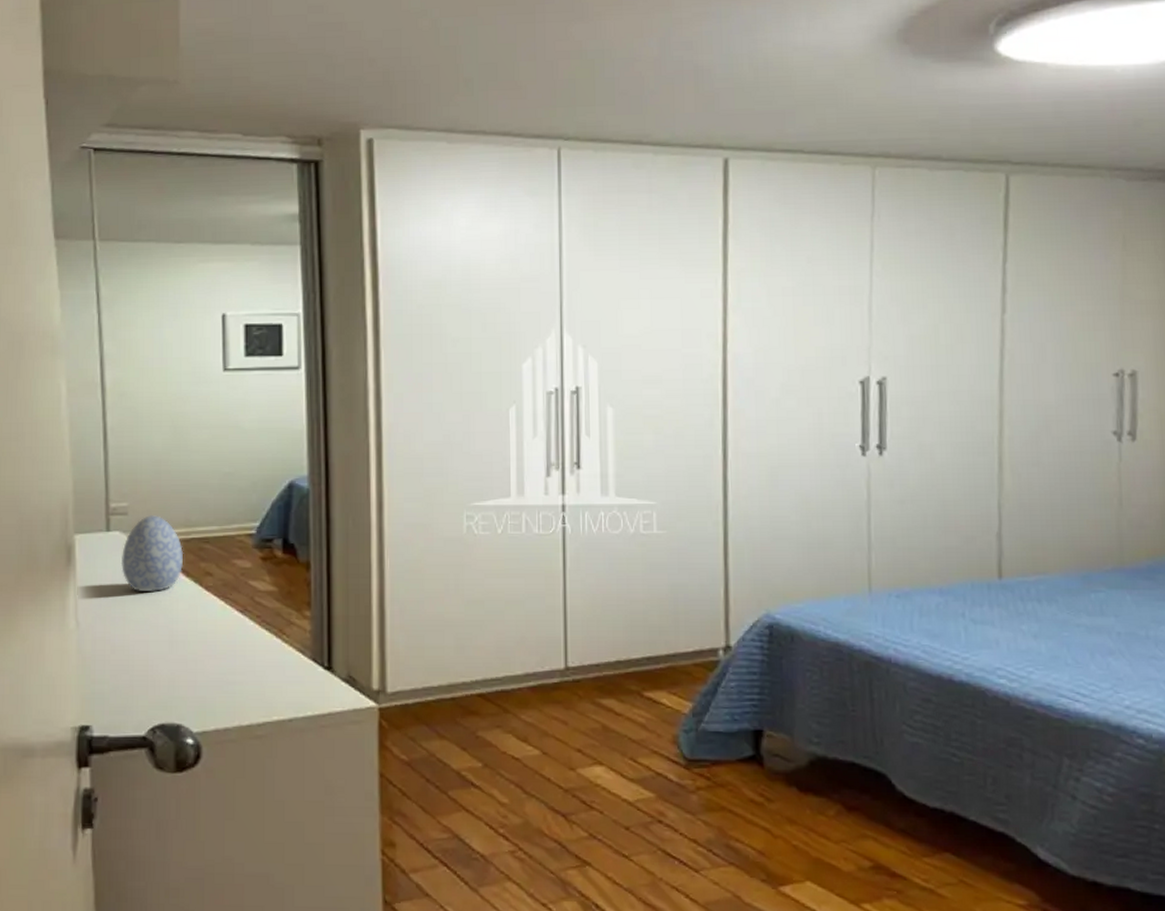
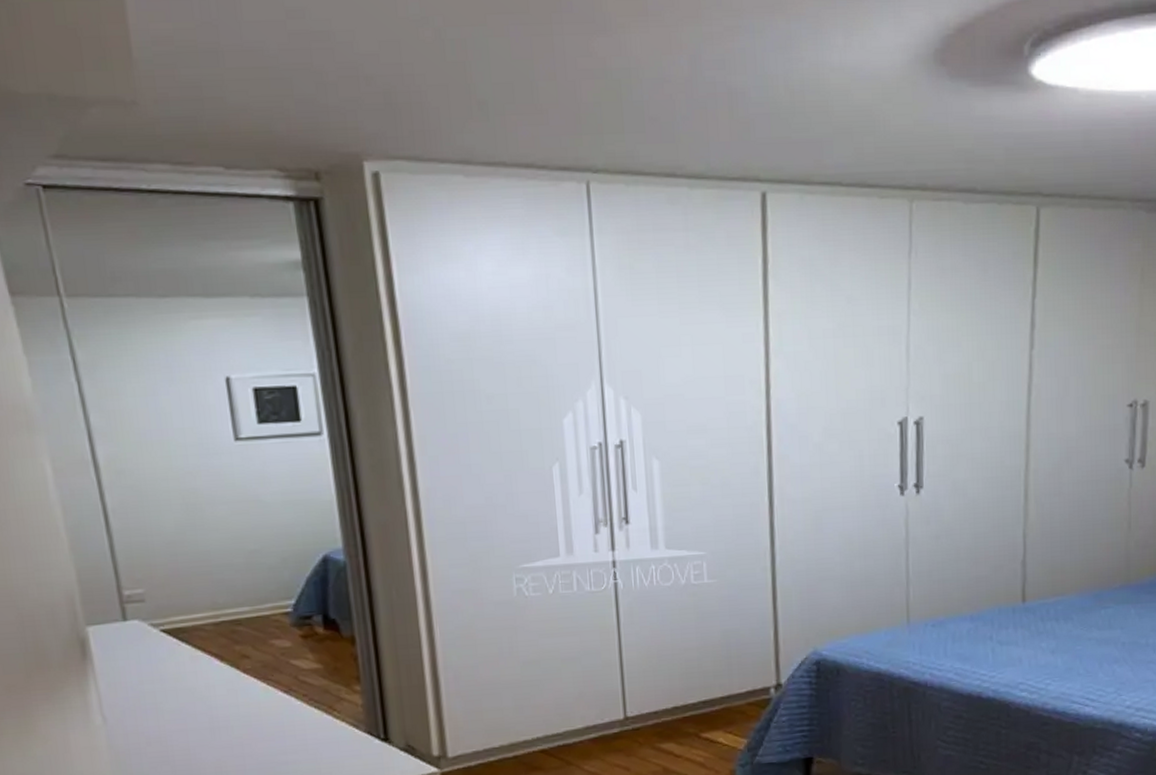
decorative egg: present [121,515,184,591] -> none [144,600,216,681]

